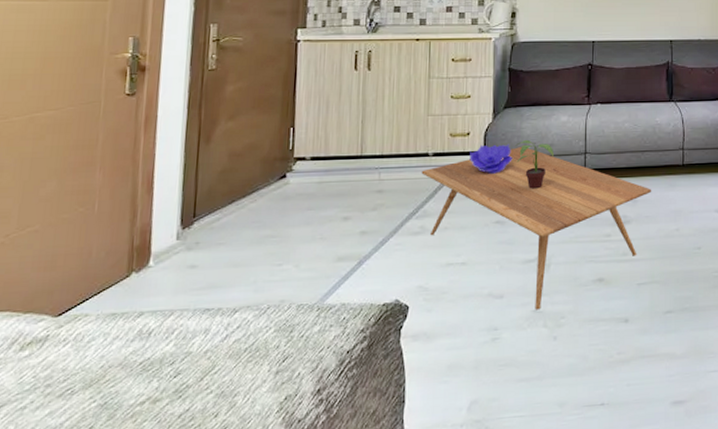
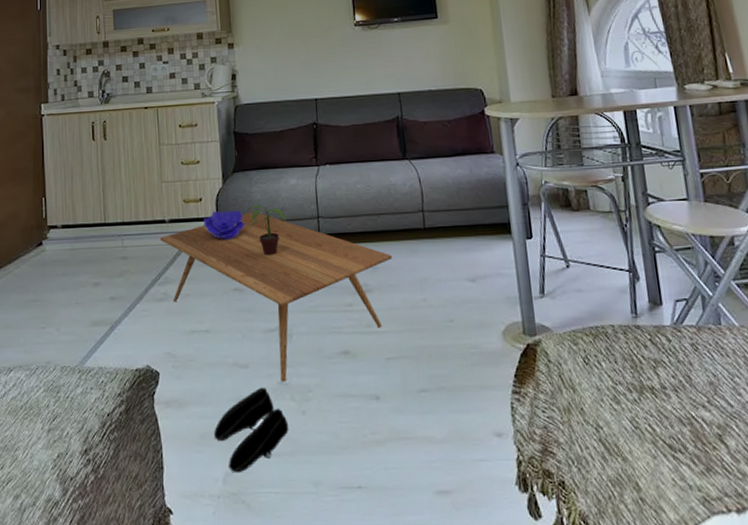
shoe: none [462,315,539,401] -> present [214,387,289,473]

